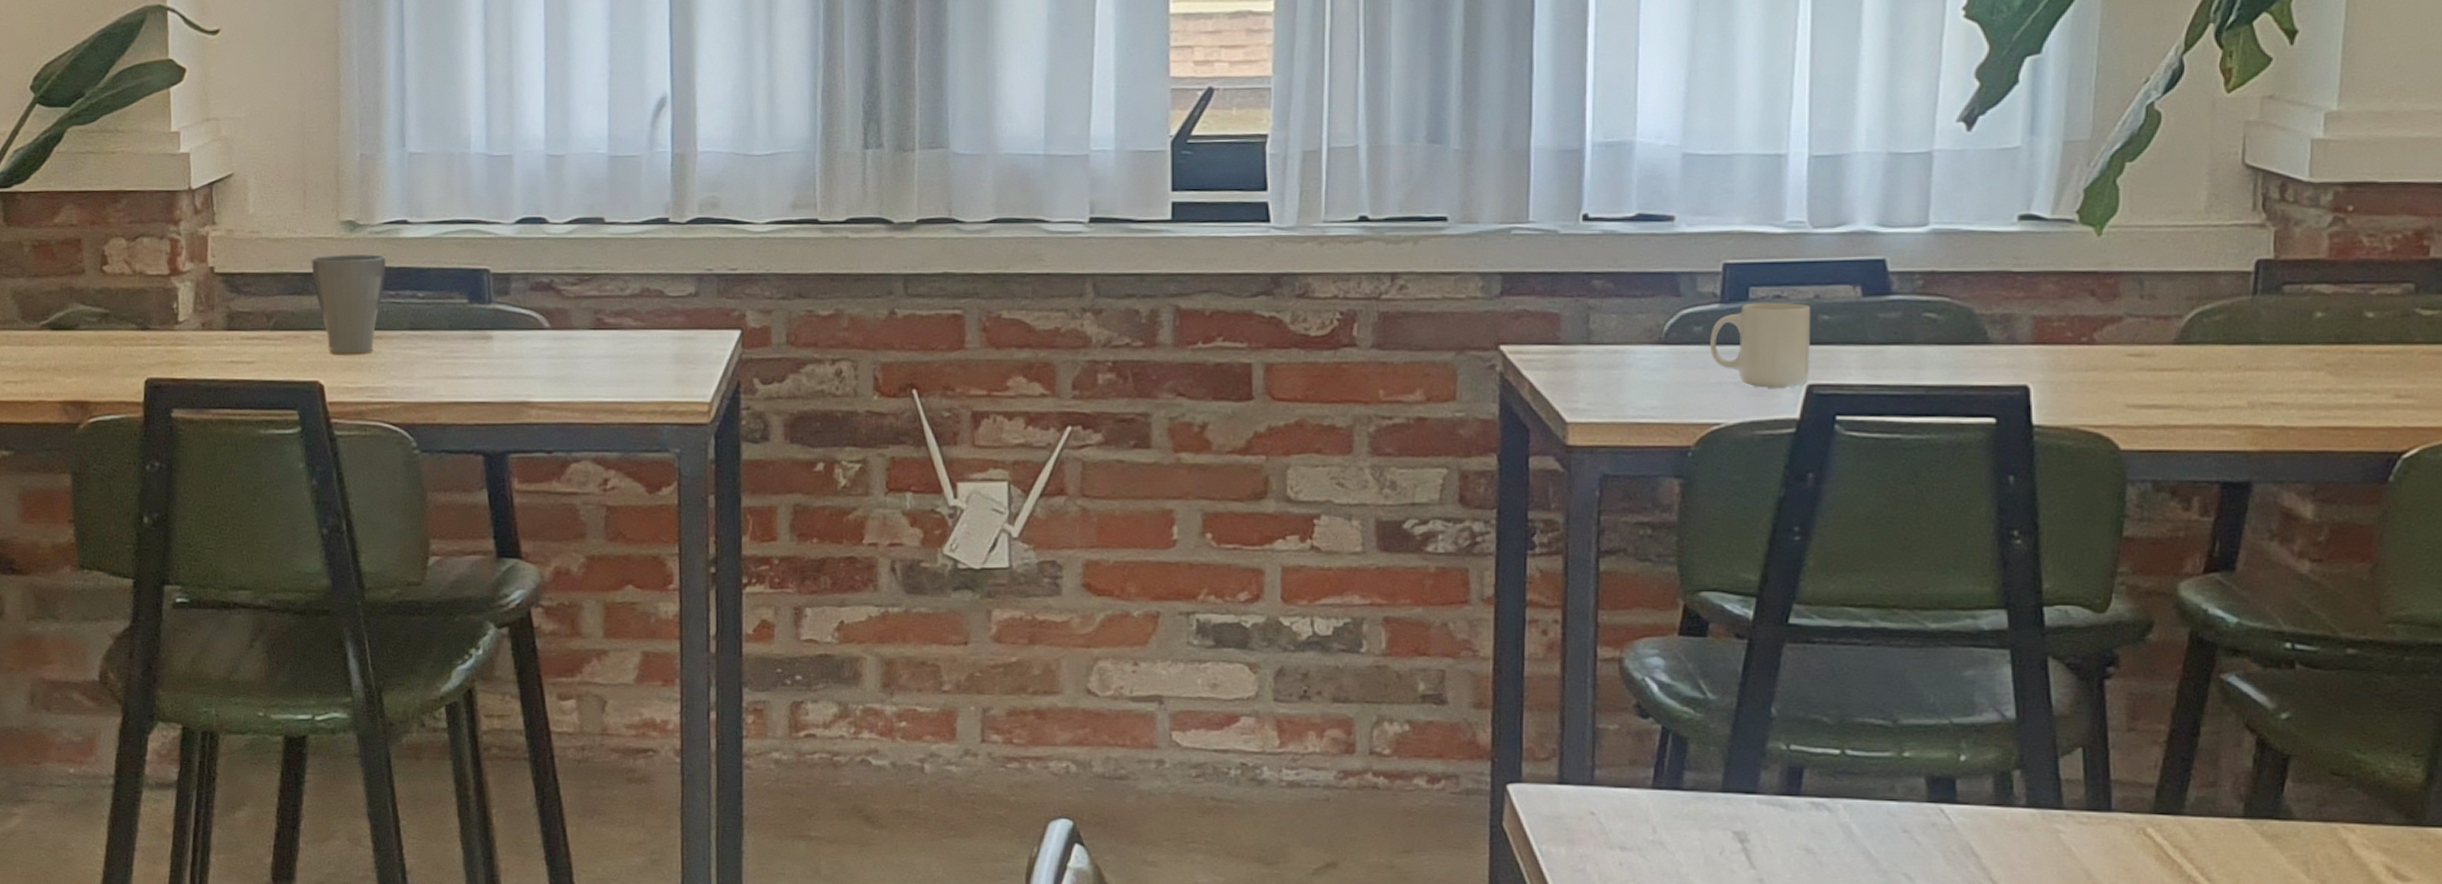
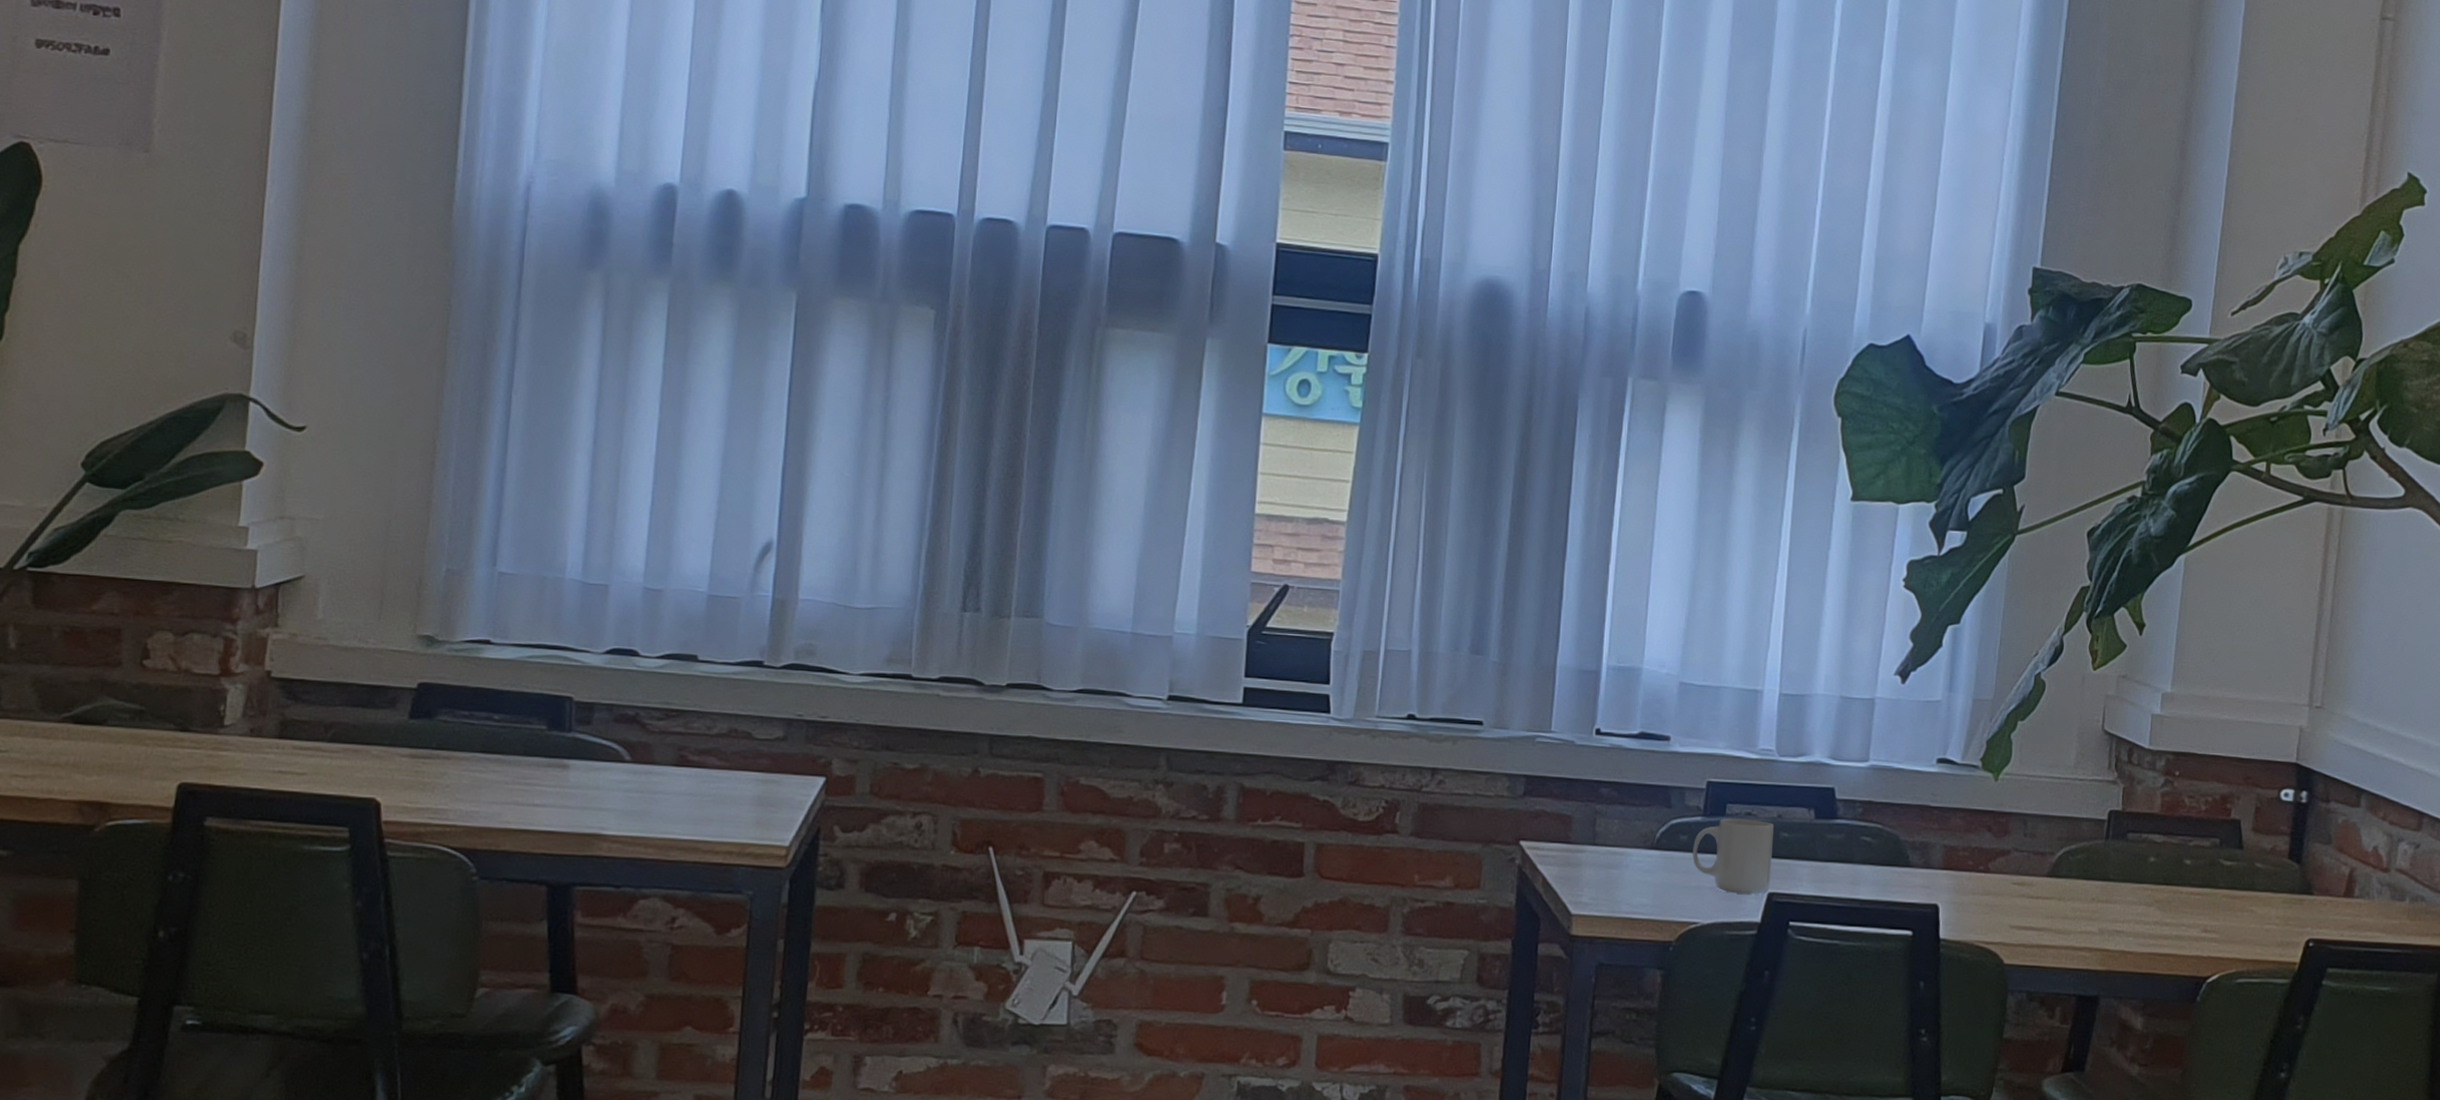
cup: present [311,254,387,357] -> none [380,669,464,776]

